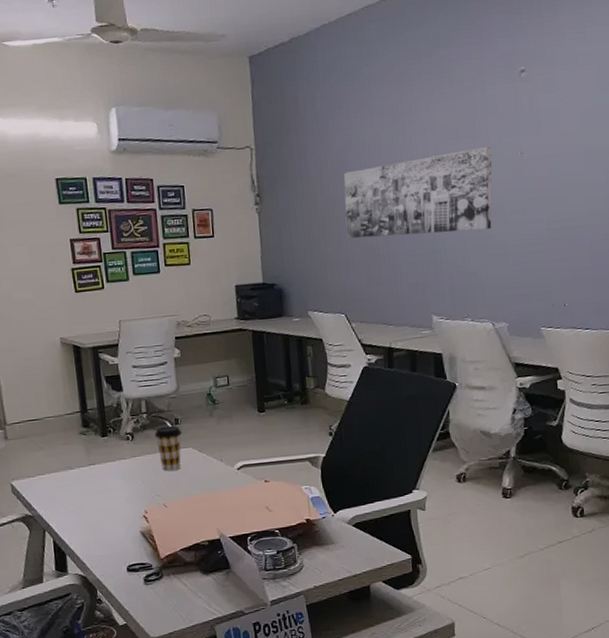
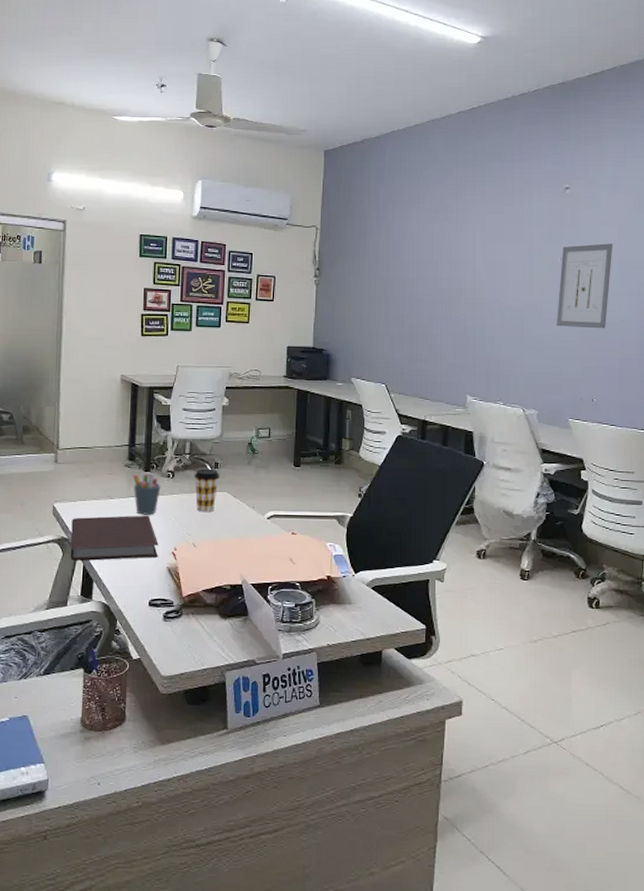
notebook: none [33,481,129,538] -> present [70,515,158,562]
pen holder: none [90,438,122,482] -> present [133,473,161,515]
wall art: present [344,145,492,239] -> none [394,249,534,322]
wall art: none [521,129,577,230] -> present [557,243,613,329]

